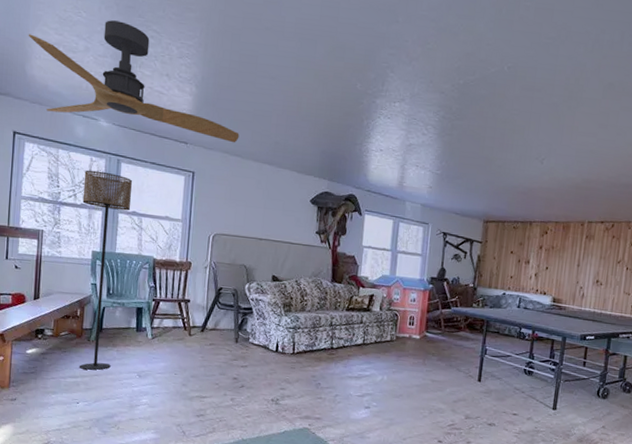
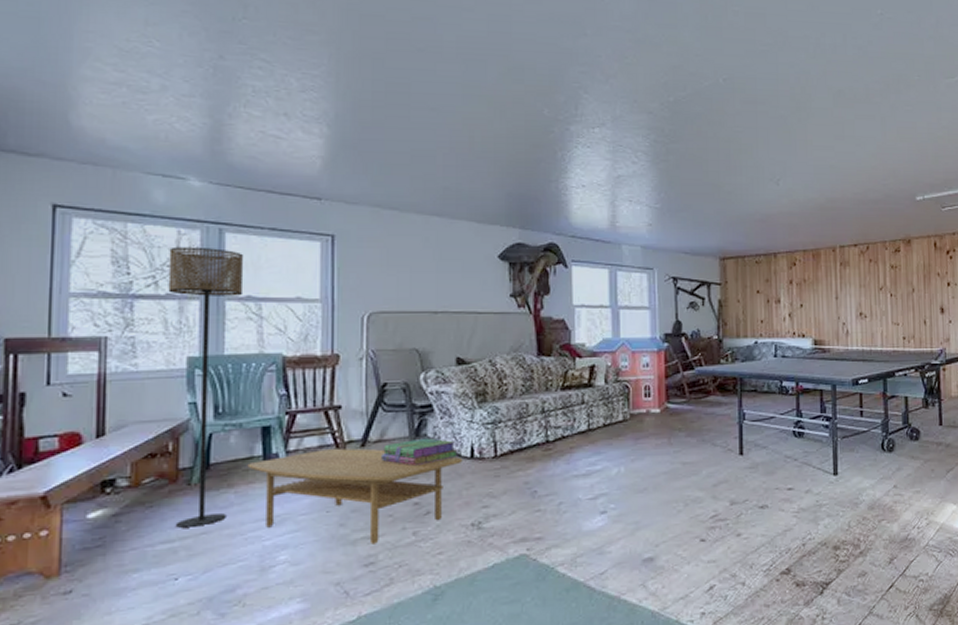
ceiling fan: present [28,20,239,143] -> none [71,49,394,194]
coffee table: none [126,329,270,402] -> present [247,448,463,544]
stack of books: none [214,331,267,351] -> present [382,438,458,465]

